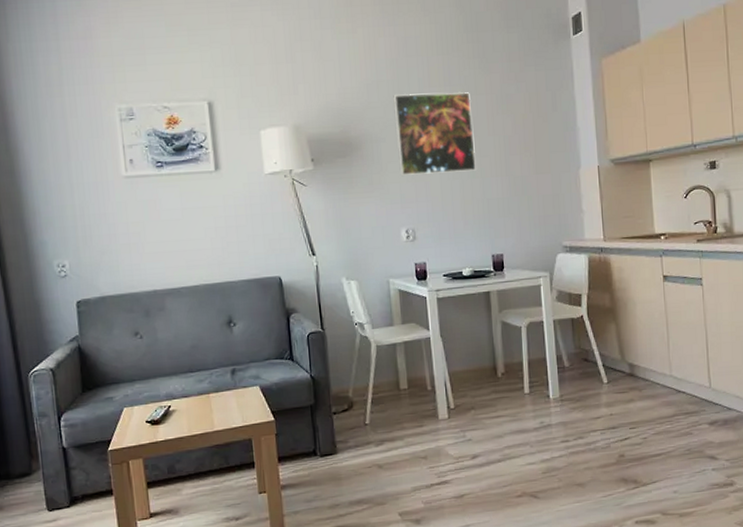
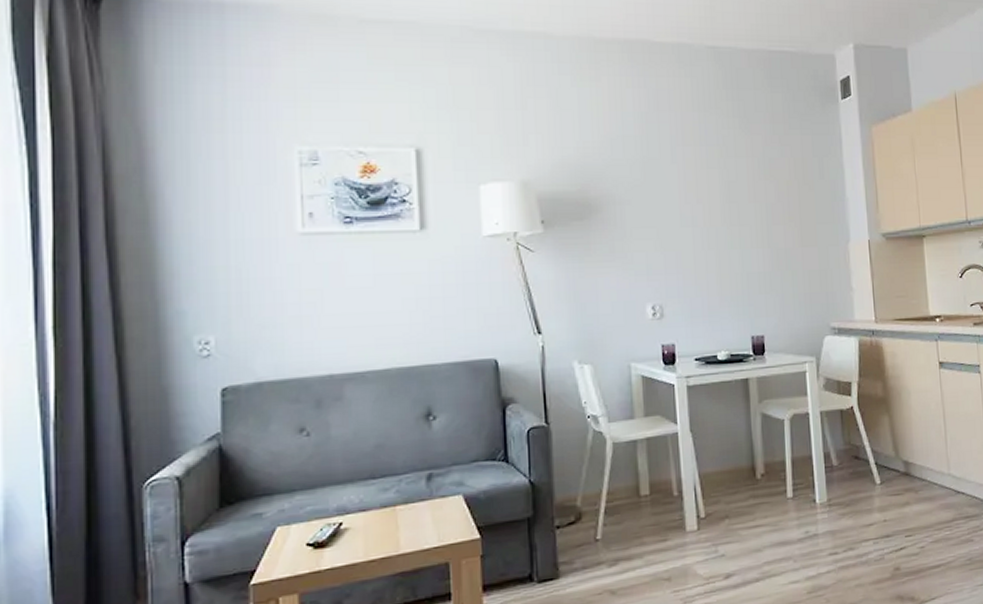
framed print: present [393,91,476,177] -> none [641,151,735,245]

